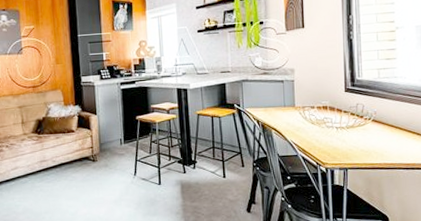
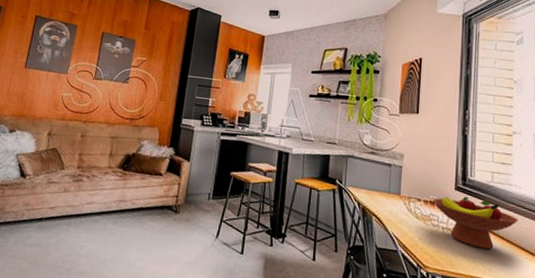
fruit bowl: none [325,96,405,139] -> present [432,196,518,249]

